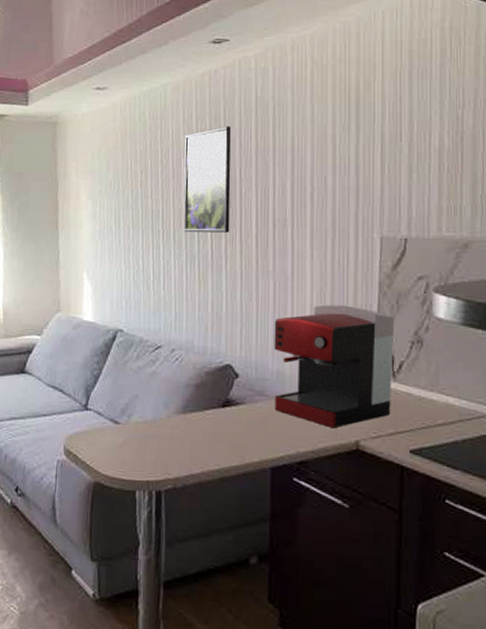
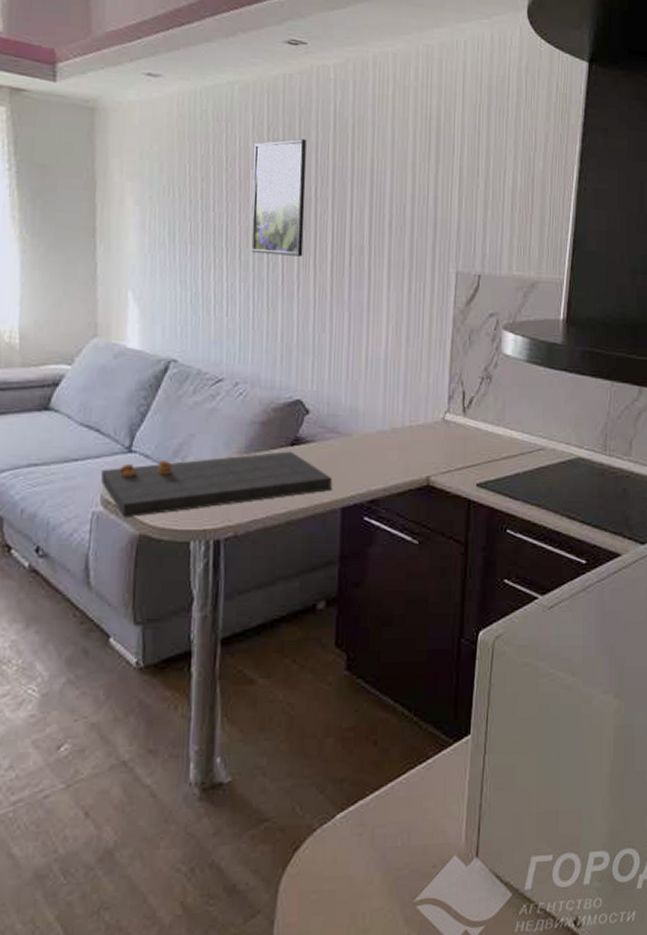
cutting board: none [64,412,261,467] -> present [101,451,332,519]
coffee maker: present [274,305,395,429] -> none [346,338,467,465]

